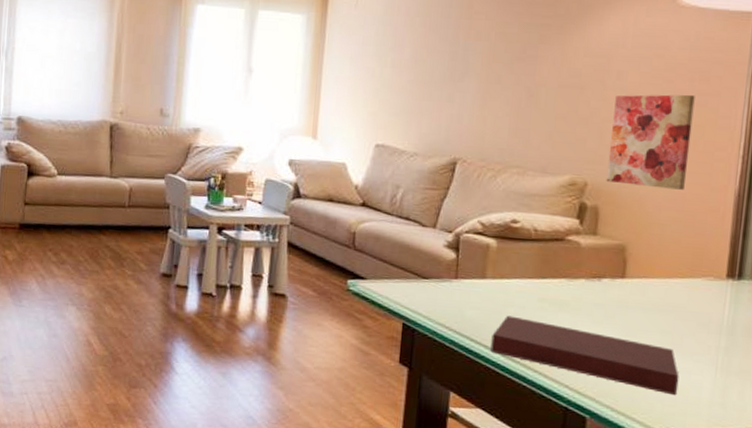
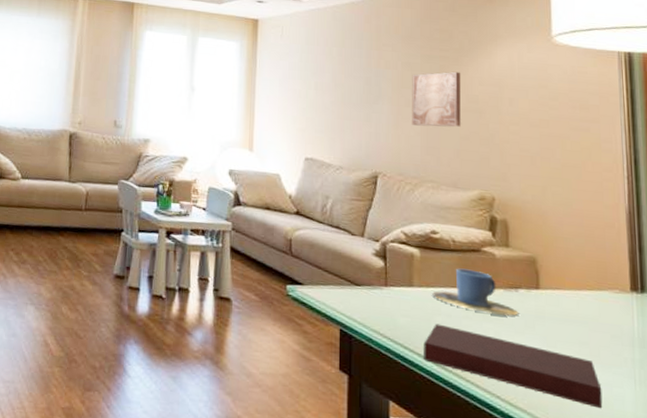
wall art: none [501,41,563,106] -> present [412,71,461,128]
cup: none [506,258,600,306] -> present [432,268,519,316]
wall art: present [606,94,695,190] -> none [510,119,581,207]

